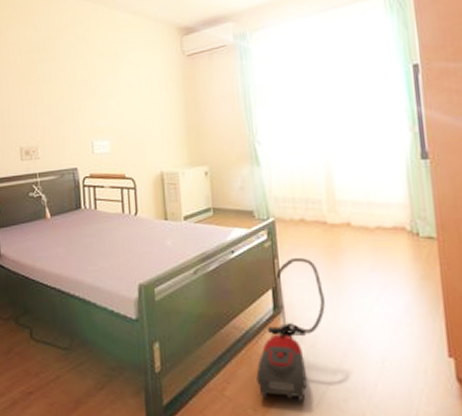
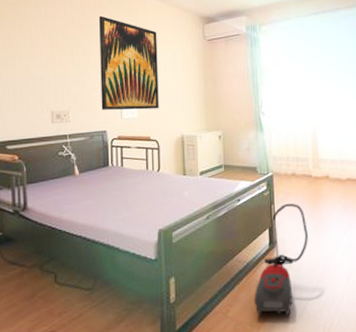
wall art: none [65,36,134,145] -> present [99,15,159,110]

